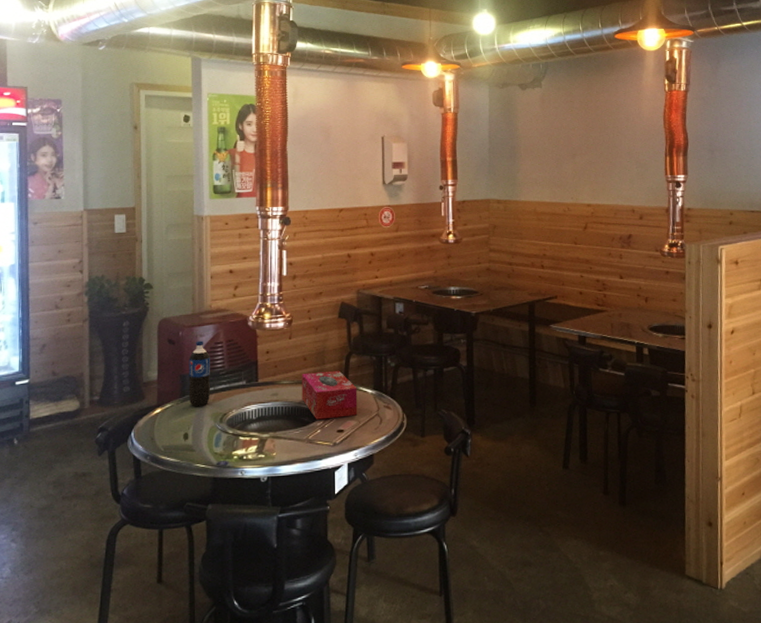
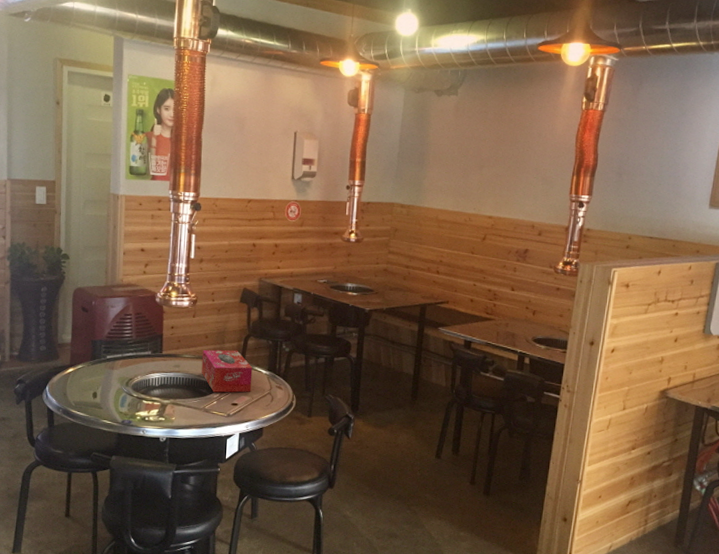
pop: present [188,340,211,407] -> none [98,311,120,371]

